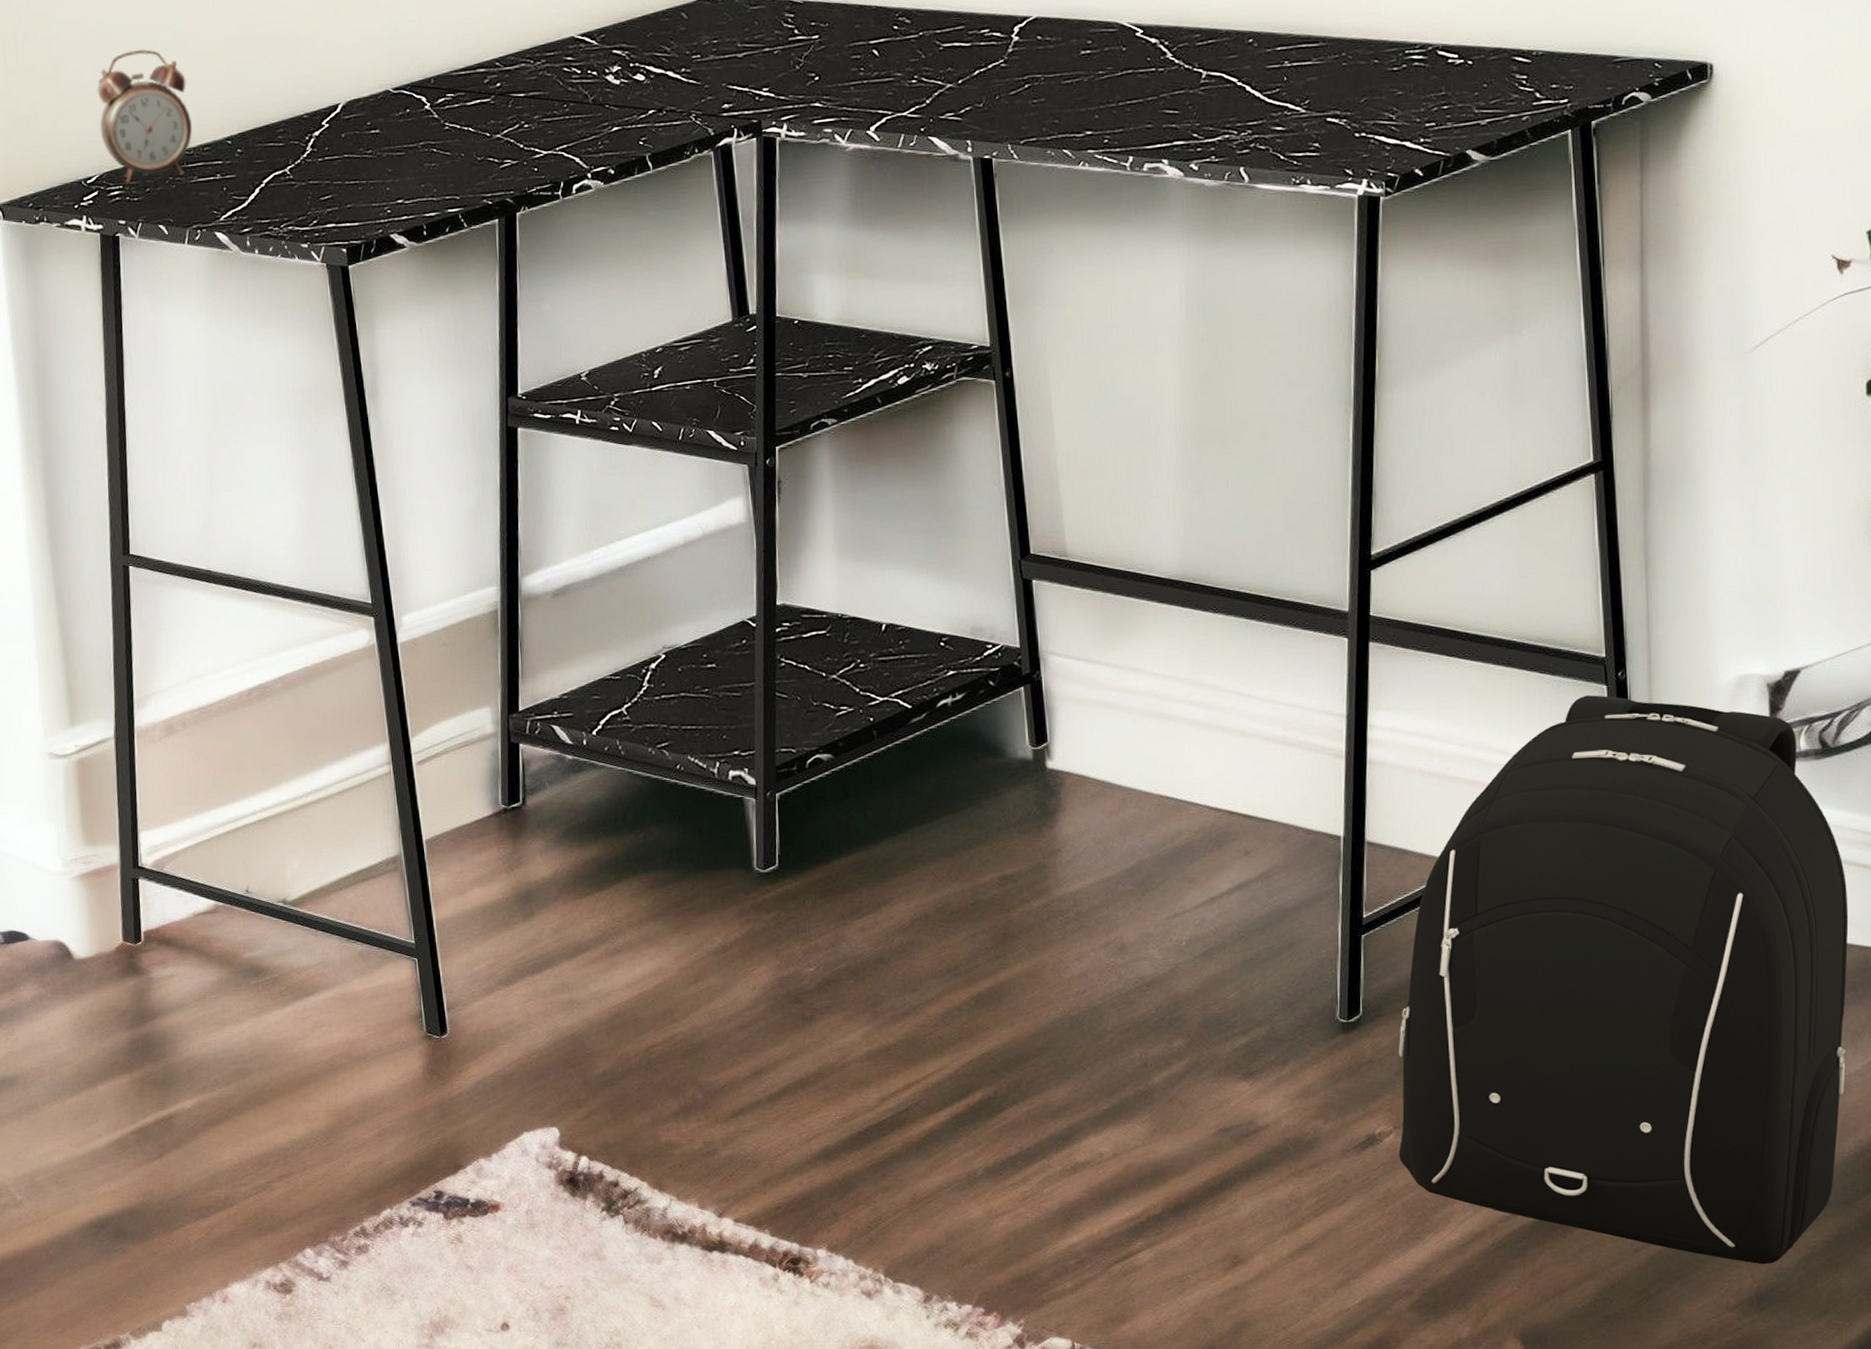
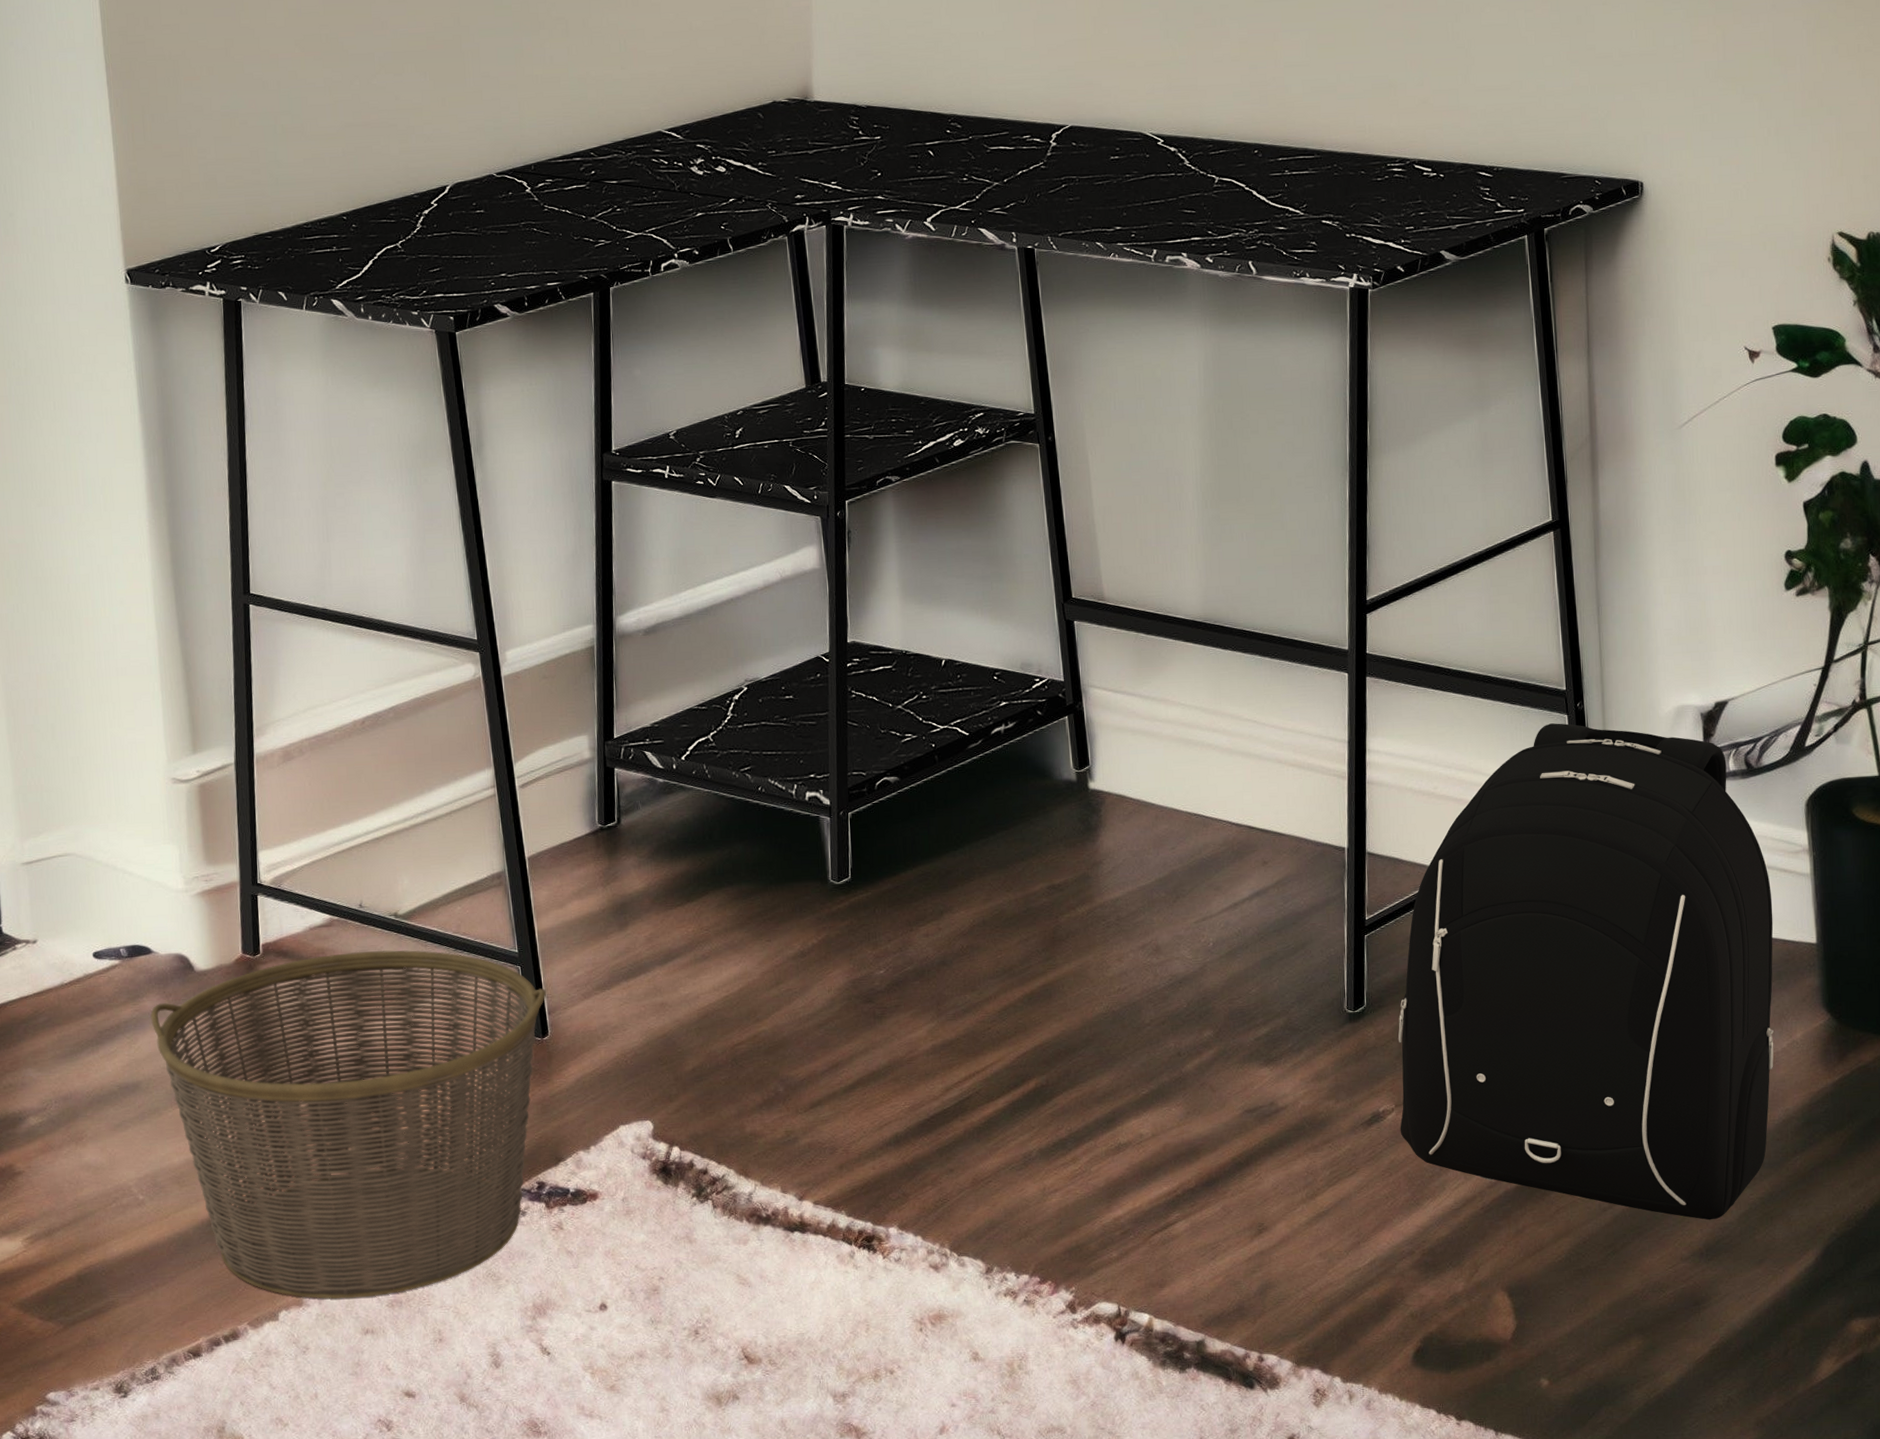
basket: none [28,939,446,1310] -> present [150,950,547,1299]
alarm clock: present [97,48,192,184] -> none [220,131,310,254]

